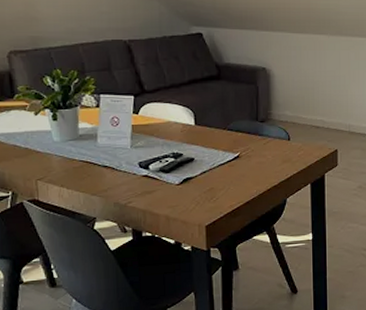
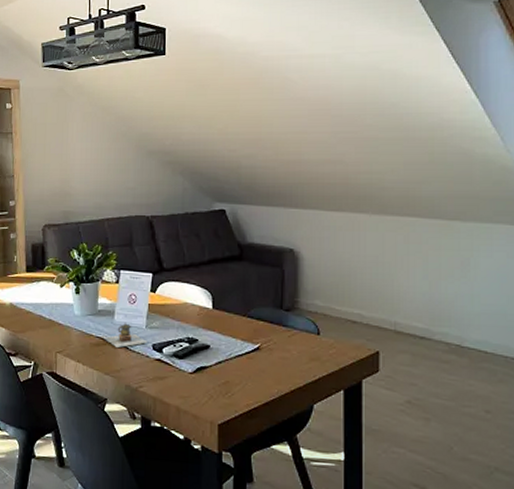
teapot: none [88,145,134,169] -> present [104,323,148,348]

